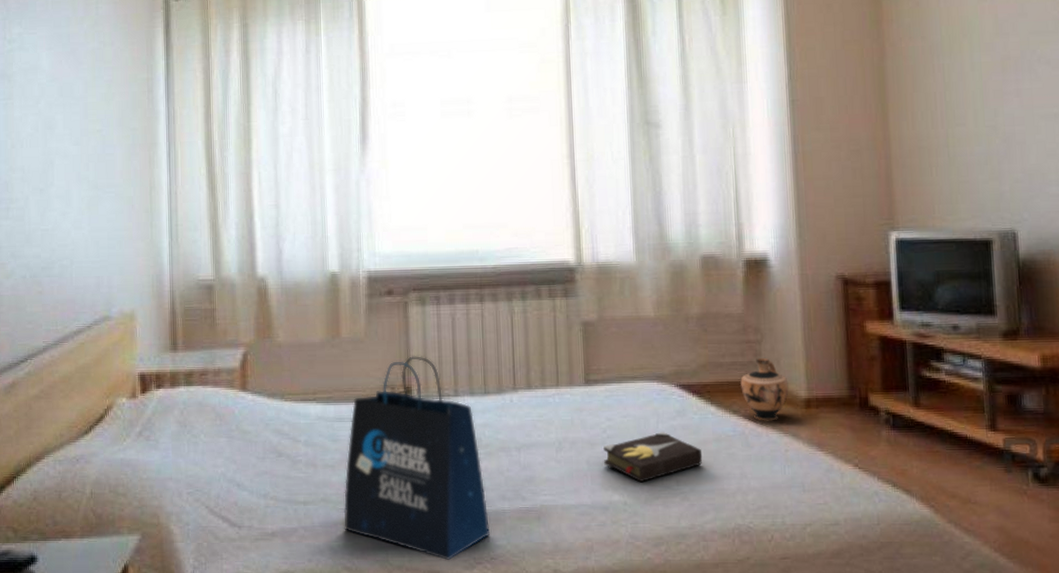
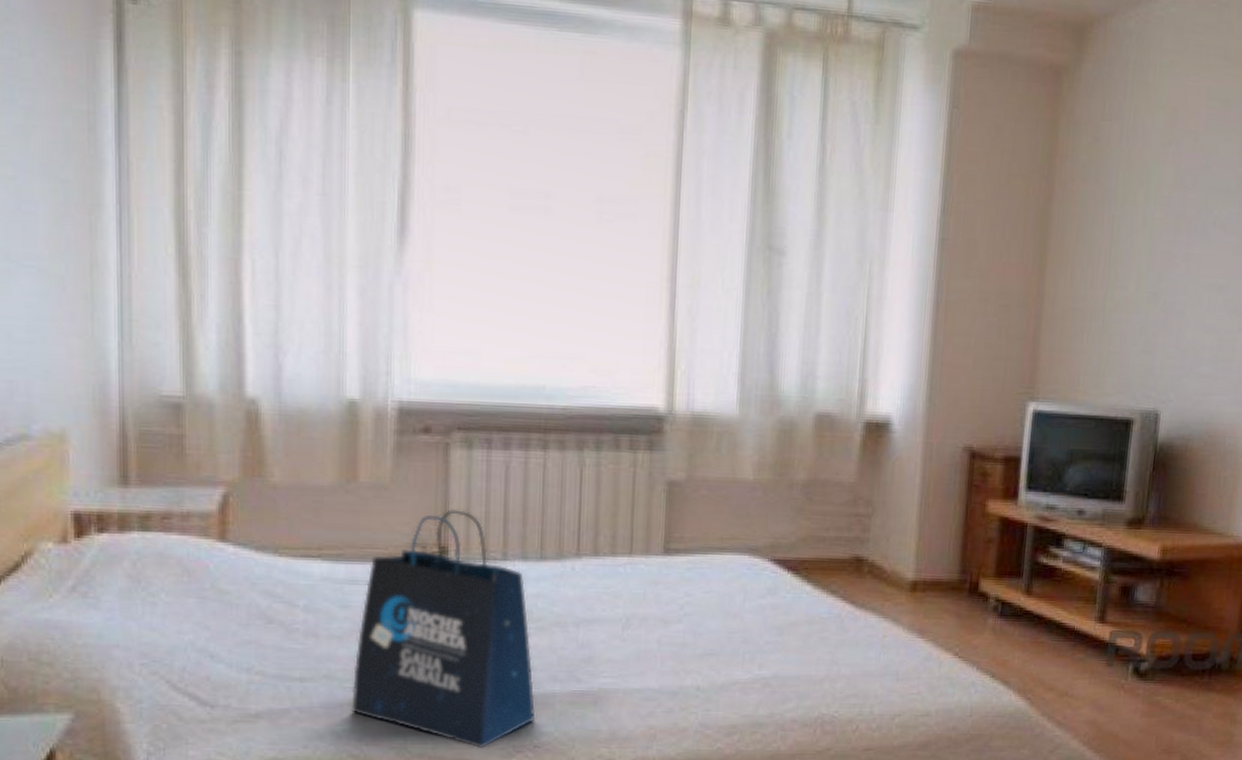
hardback book: present [603,431,703,483] -> none [676,610,792,667]
ceramic jug: present [740,357,789,421] -> none [843,533,896,604]

